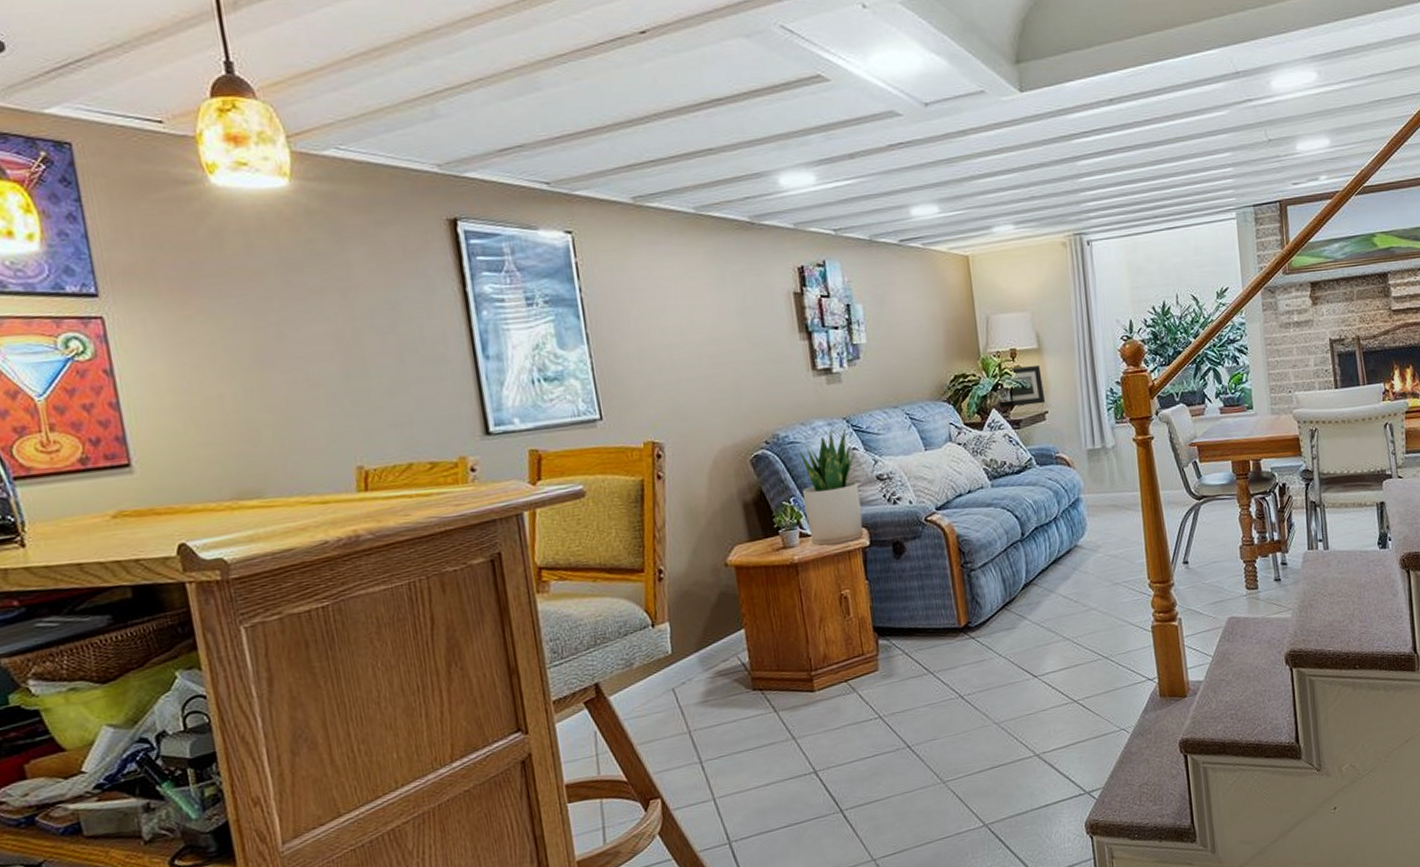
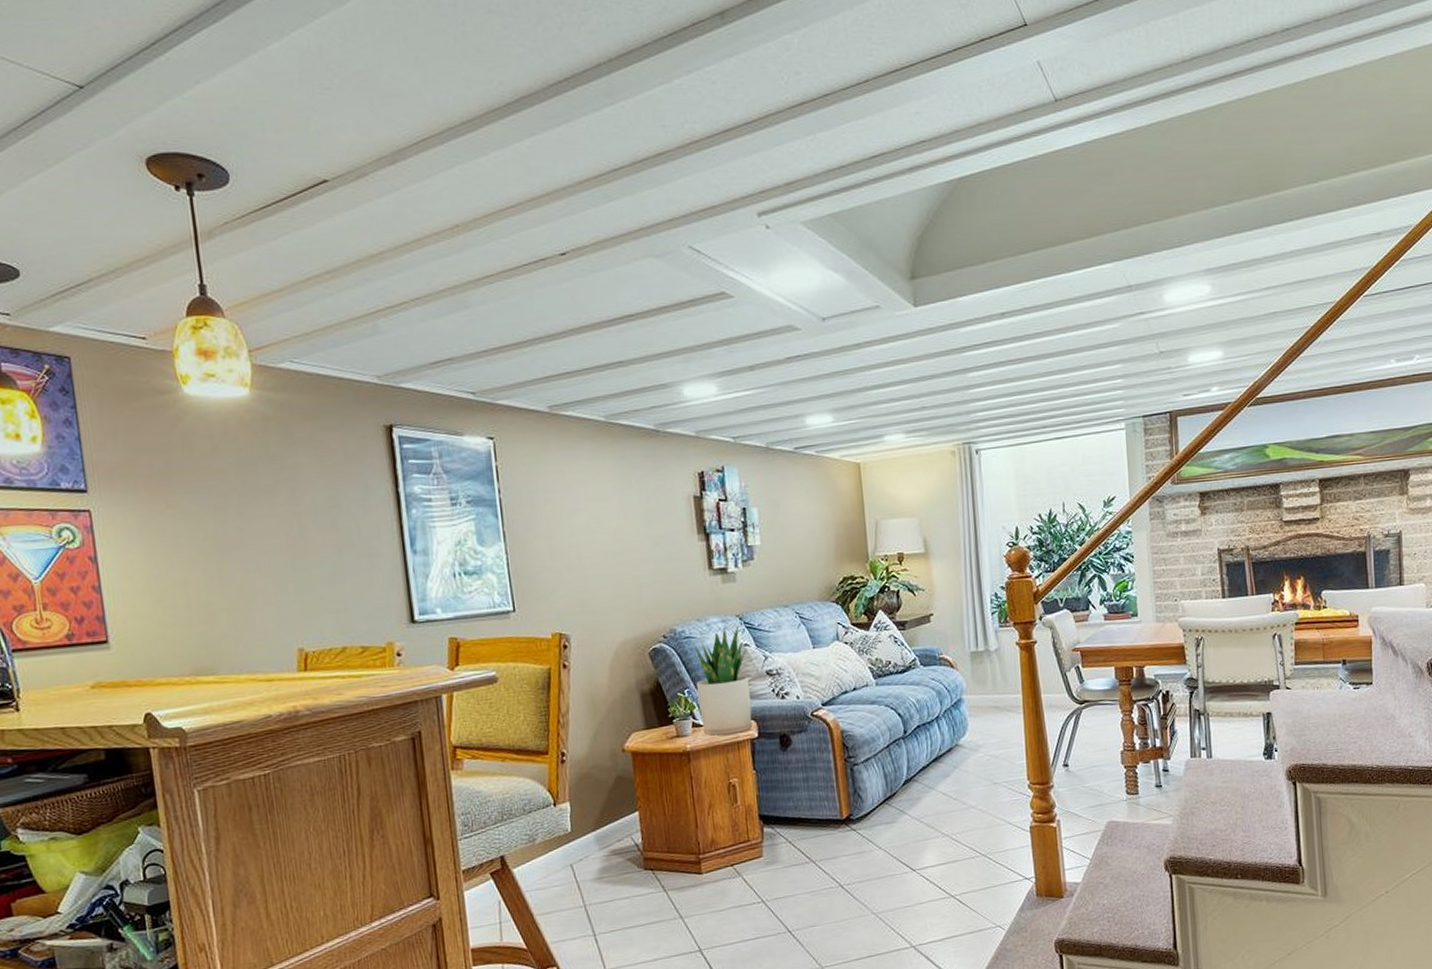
picture frame: present [997,366,1046,409] -> none [884,569,931,610]

